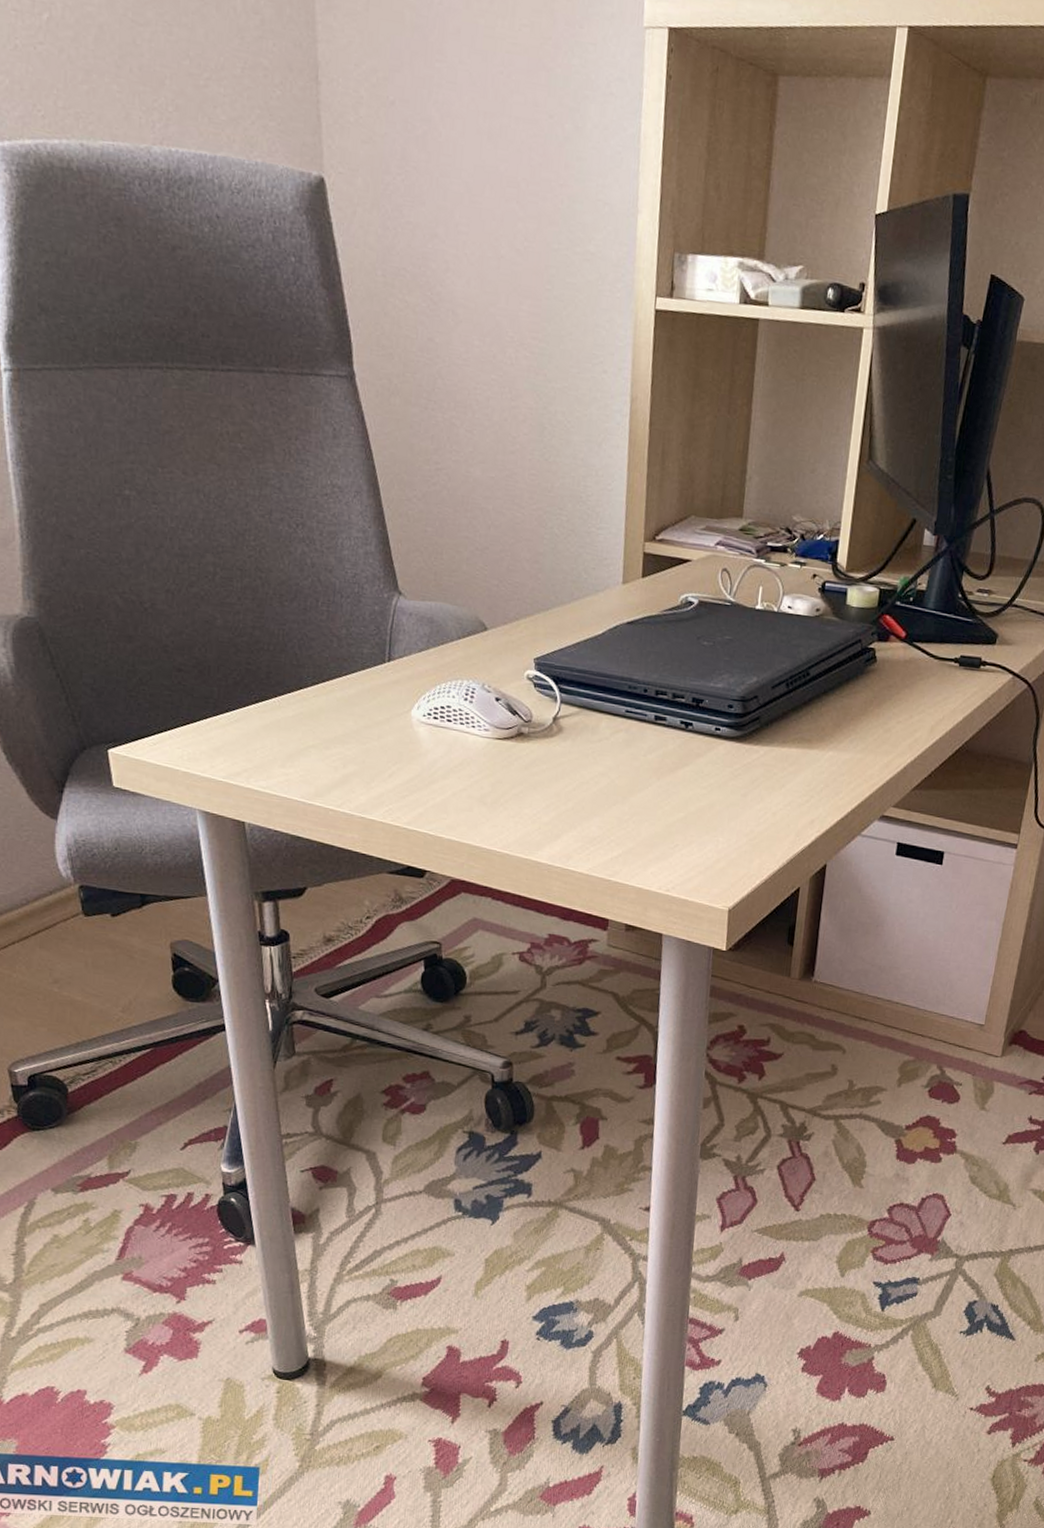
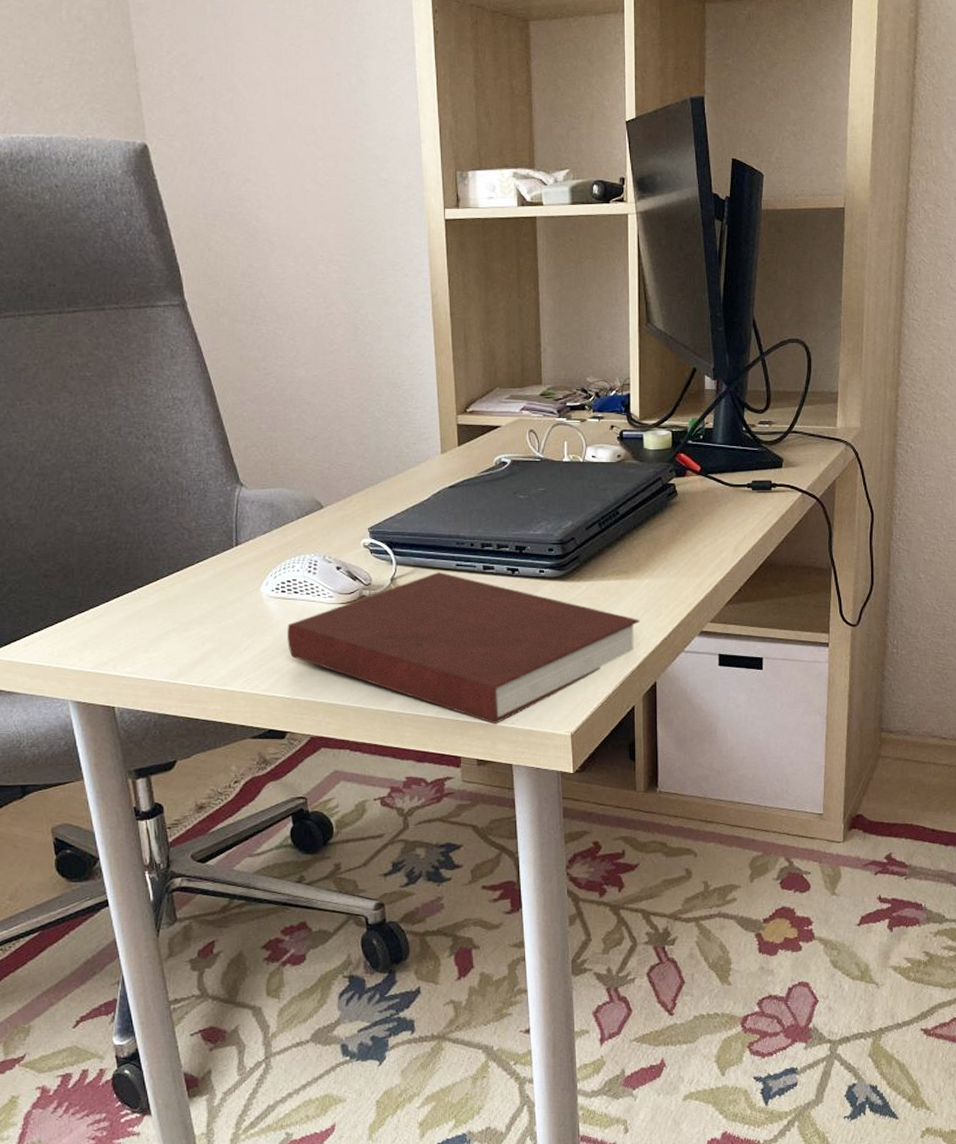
notebook: none [435,716,818,889] -> present [287,572,640,724]

